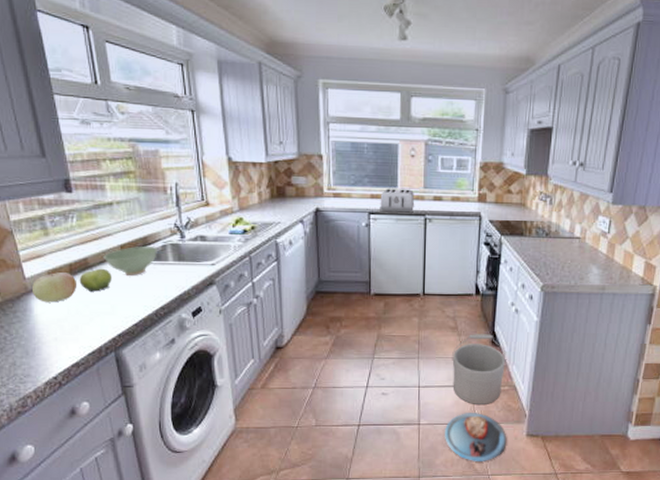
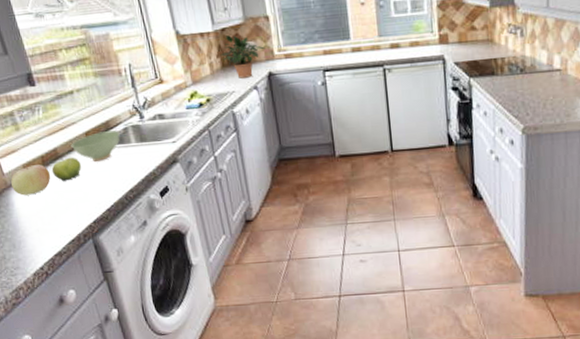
potted plant: none [270,168,315,211] -> present [220,35,265,79]
toaster: present [380,189,415,213] -> none [333,40,371,68]
pet bowl: present [445,413,507,461] -> none [432,274,503,328]
bucket: present [451,334,506,404] -> none [429,187,492,266]

